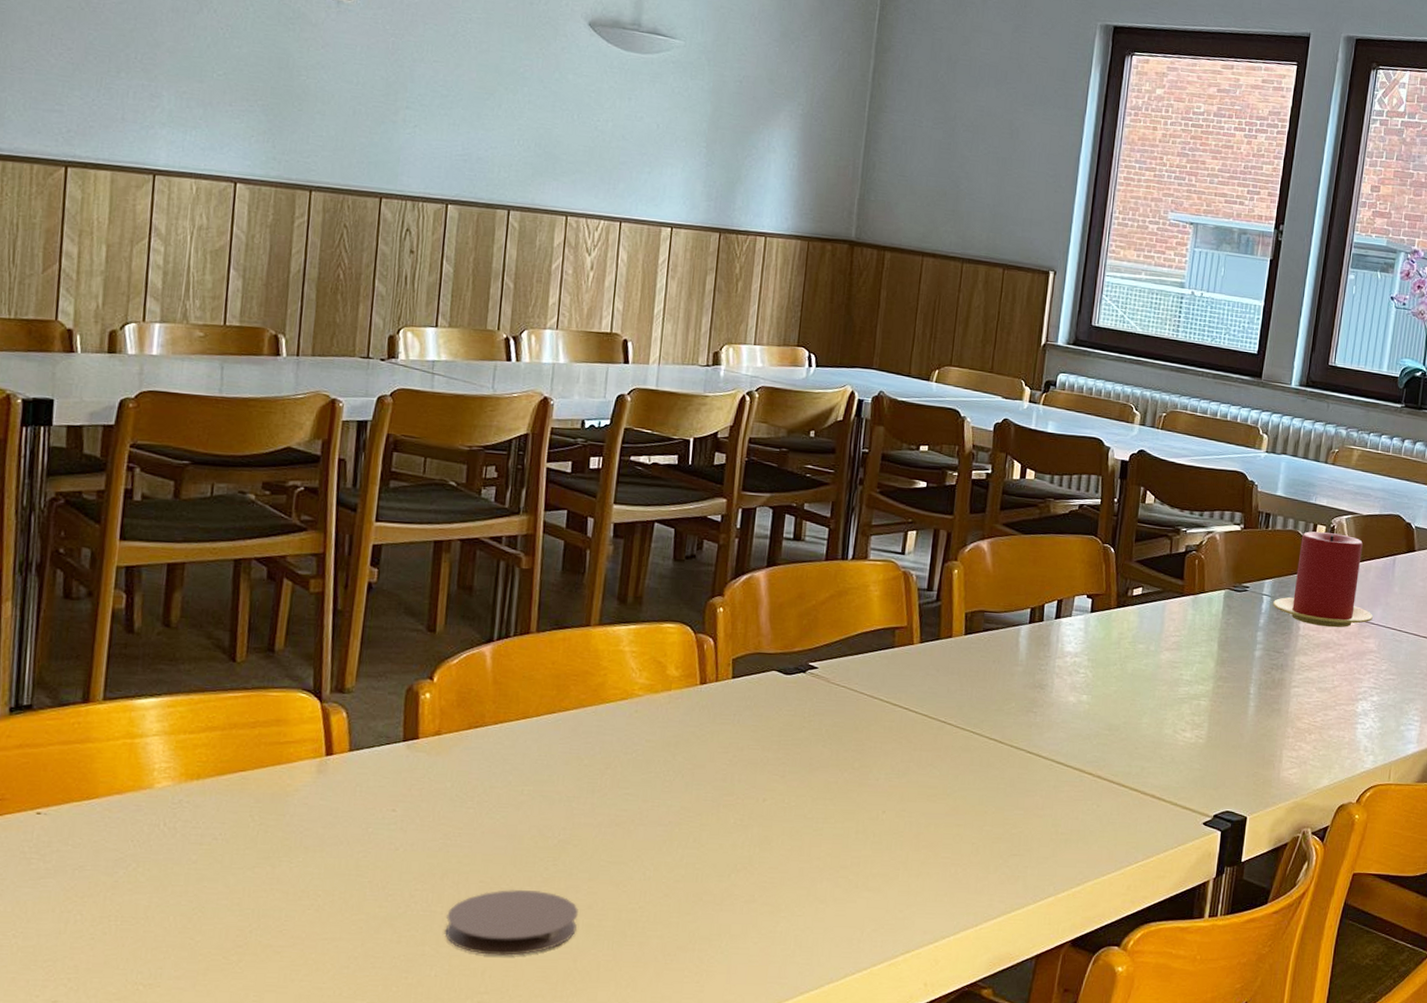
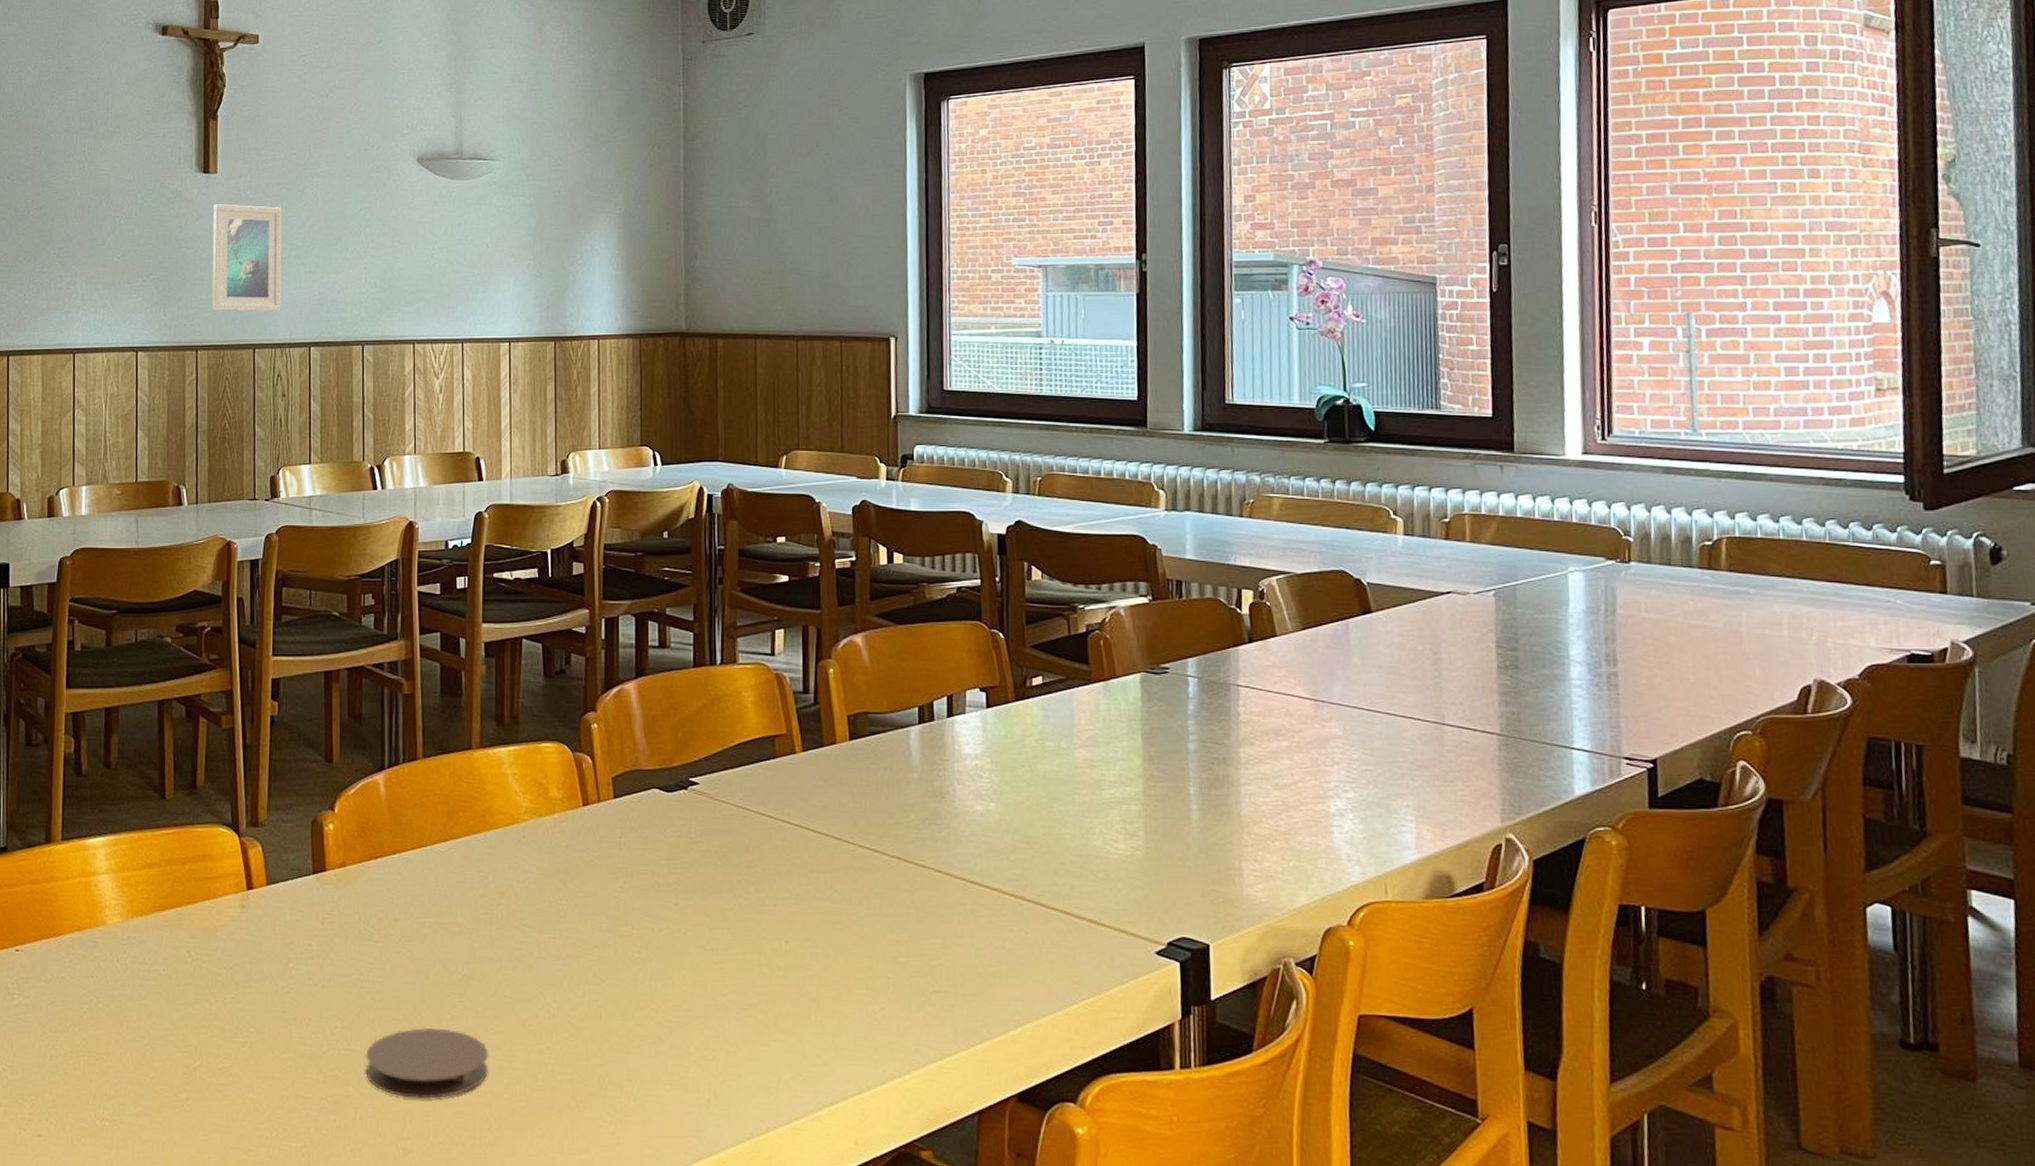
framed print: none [333,33,427,161] -> present [212,204,282,312]
candle: present [1272,531,1373,628] -> none [1201,598,1331,711]

